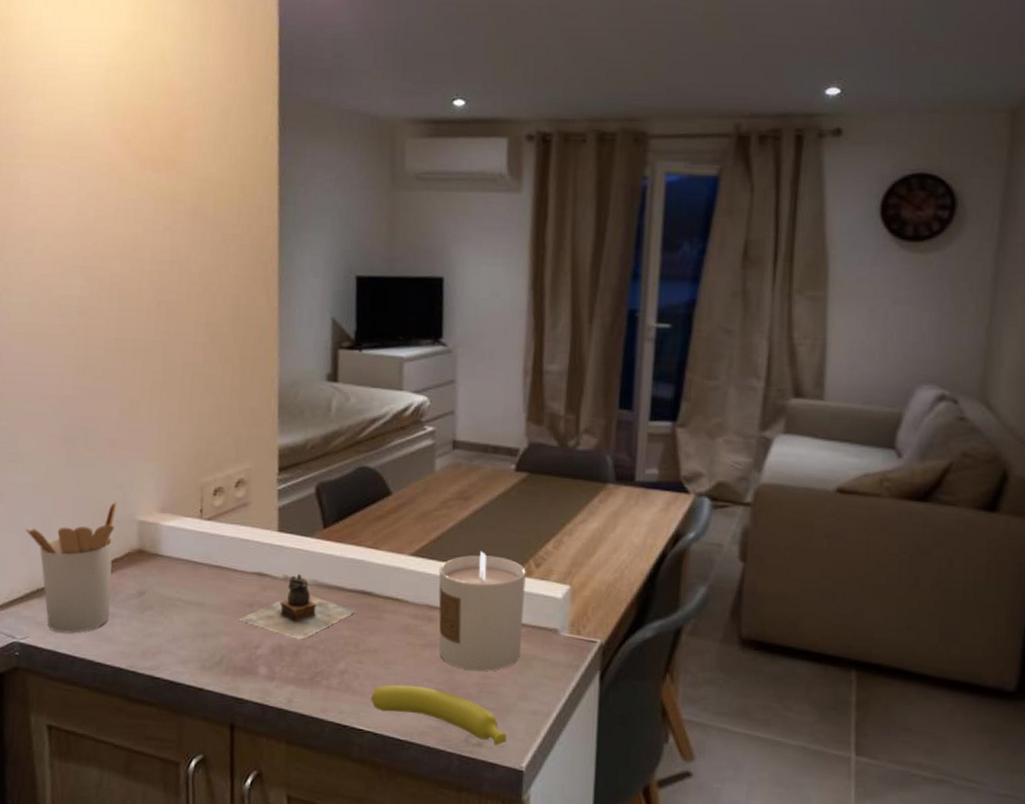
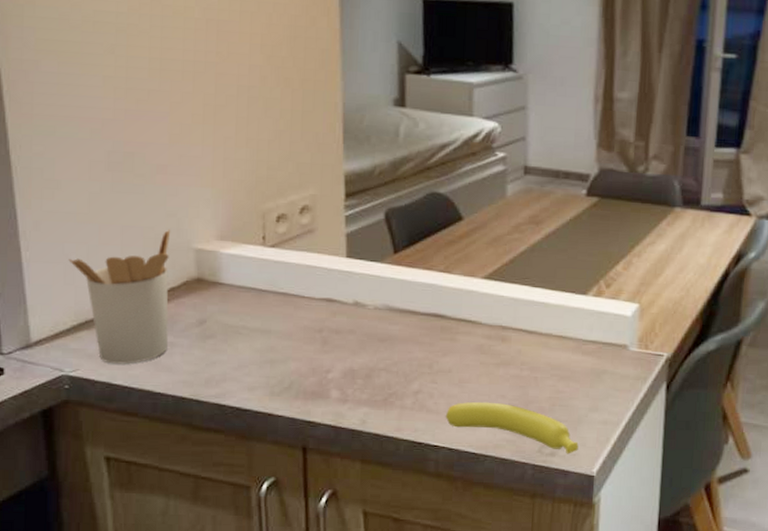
teapot: present [238,573,357,639] -> none [307,298,430,363]
candle: present [438,551,526,672] -> none [511,273,597,387]

